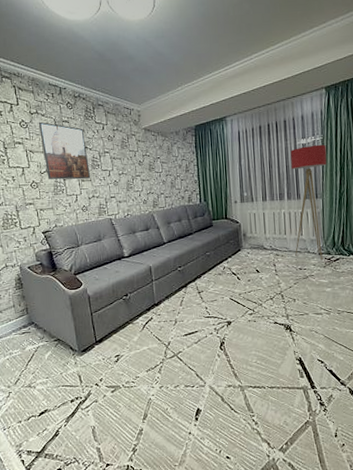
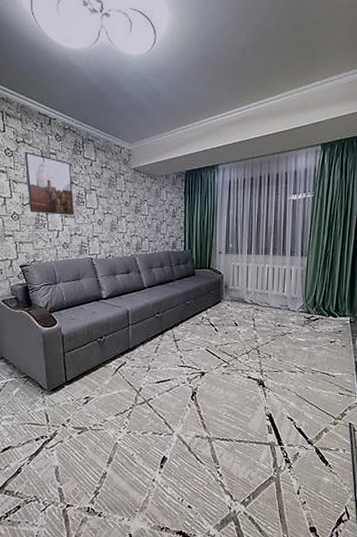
floor lamp: present [290,144,327,261] -> none [275,202,316,319]

